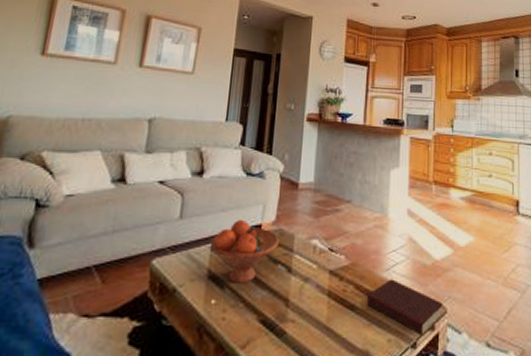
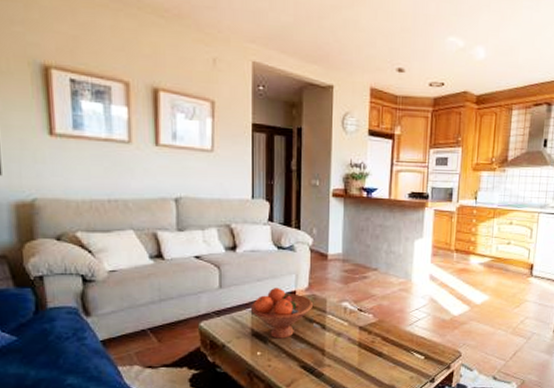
book: present [367,279,443,337] -> none [393,332,458,374]

